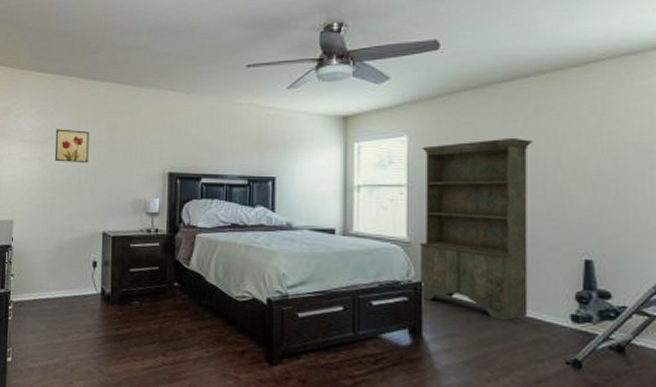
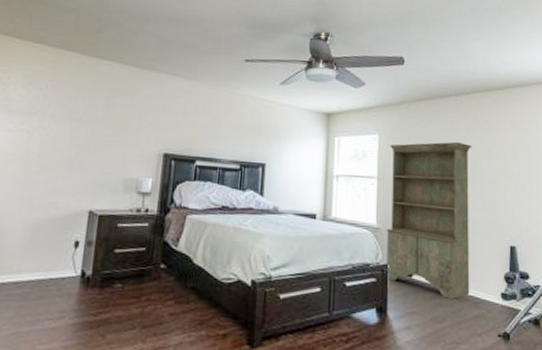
wall art: present [54,129,89,163] -> none [43,101,85,138]

